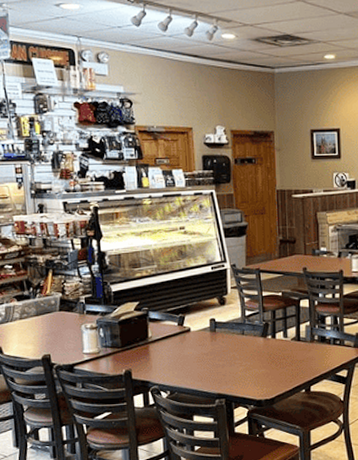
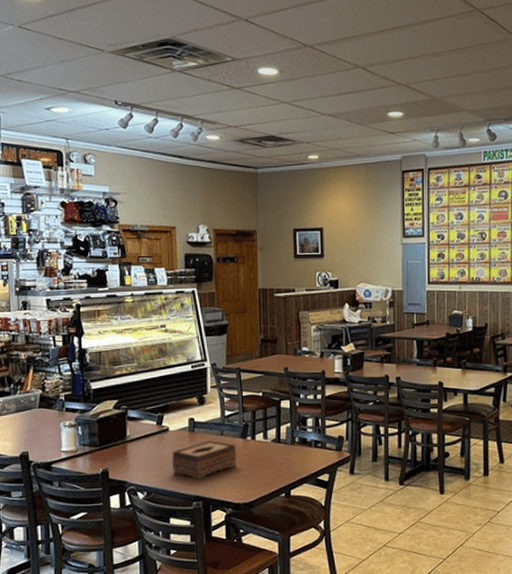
tissue box: none [193,340,258,378] -> present [171,440,237,479]

